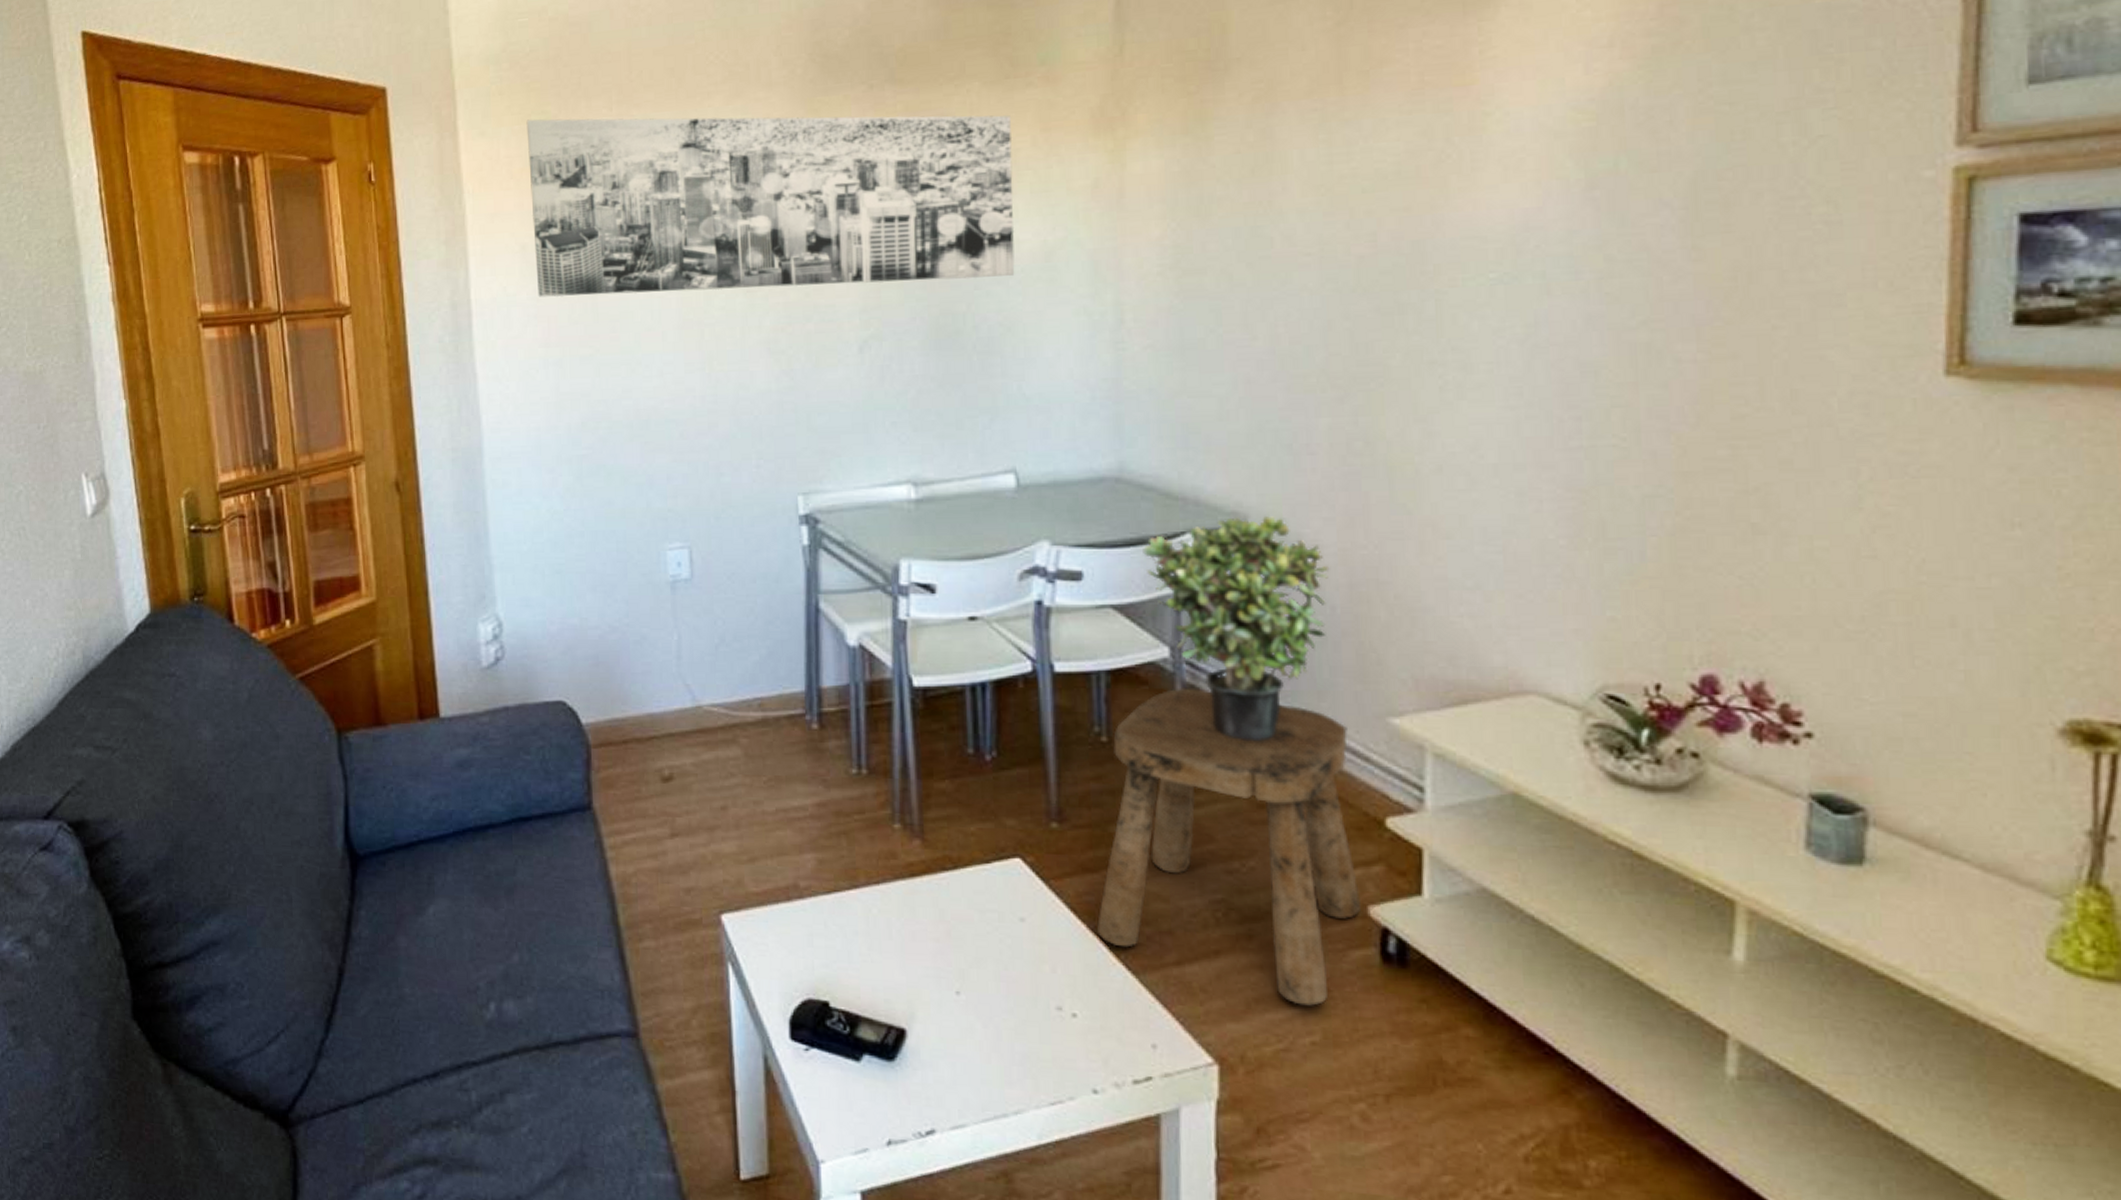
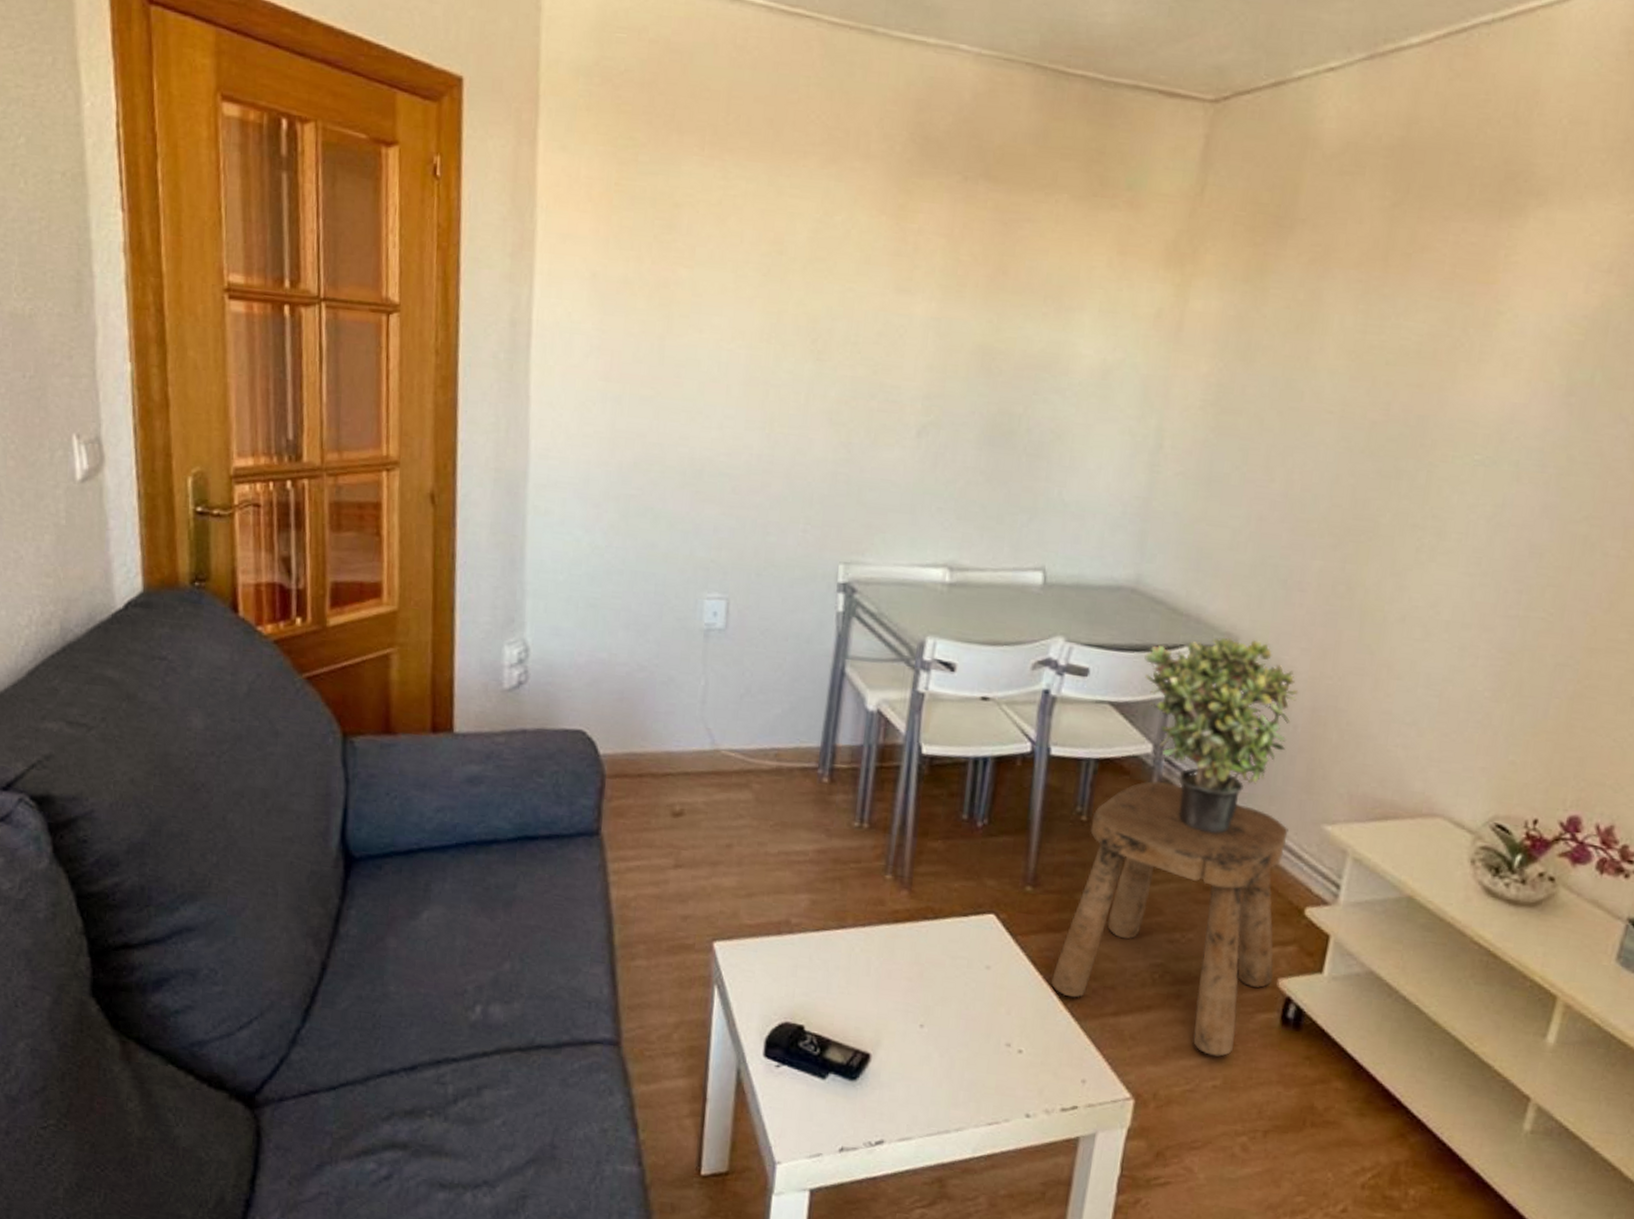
wall art: present [526,114,1015,297] -> none [604,142,1092,387]

